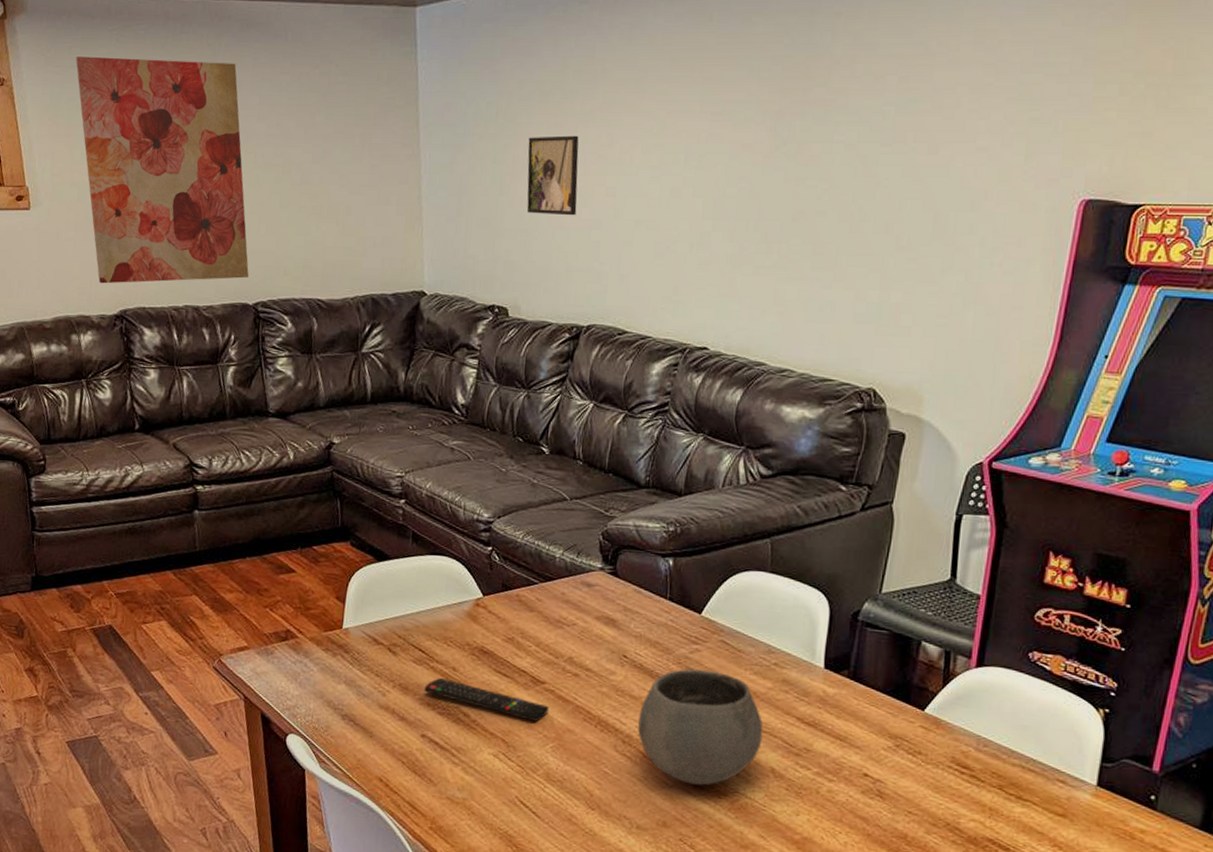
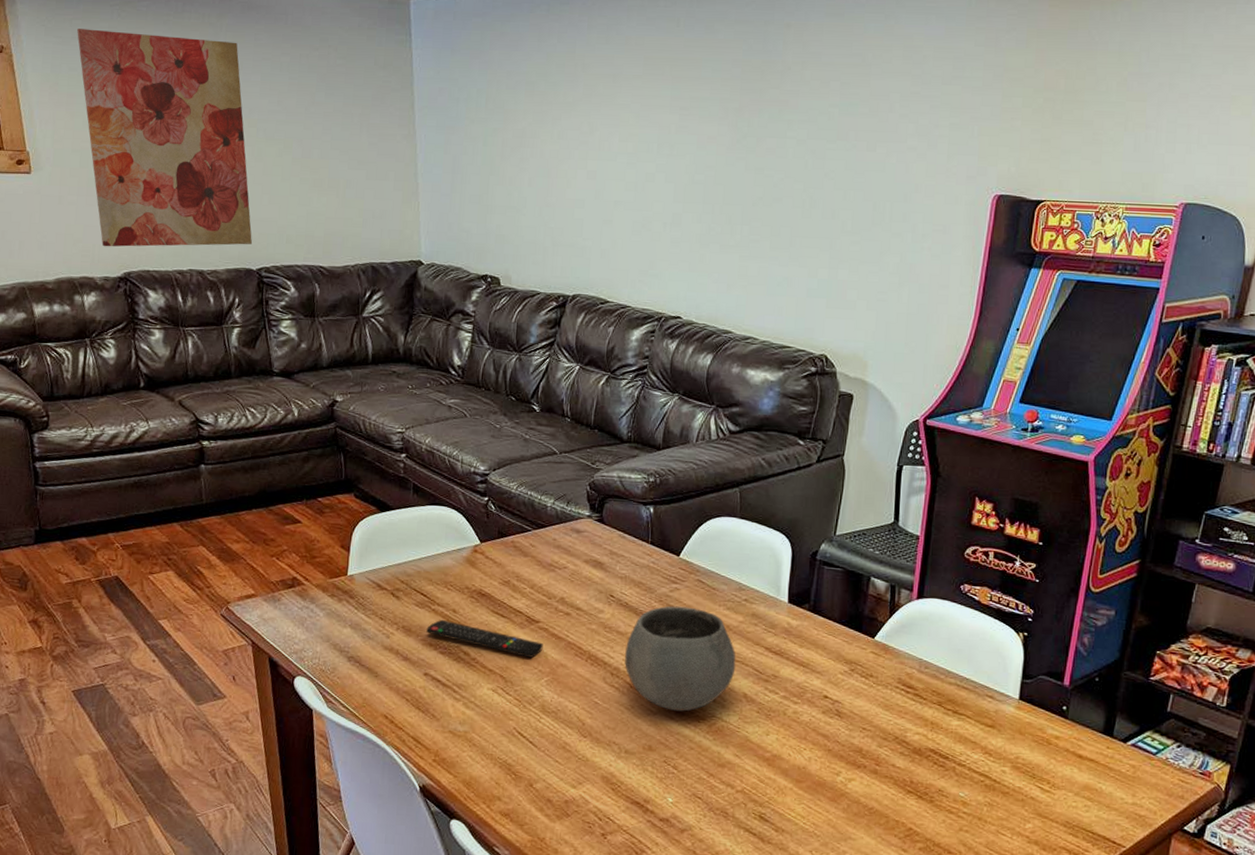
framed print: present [527,135,579,216] -> none [515,122,563,196]

